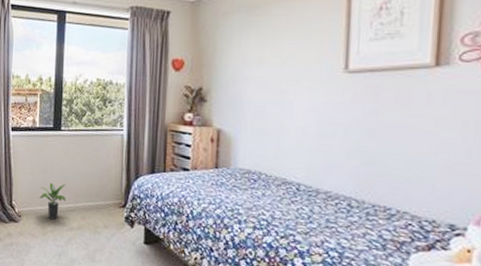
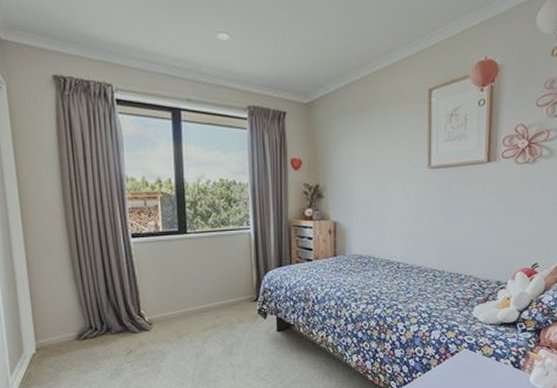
potted plant: present [39,182,66,220] -> none [170,286,198,323]

